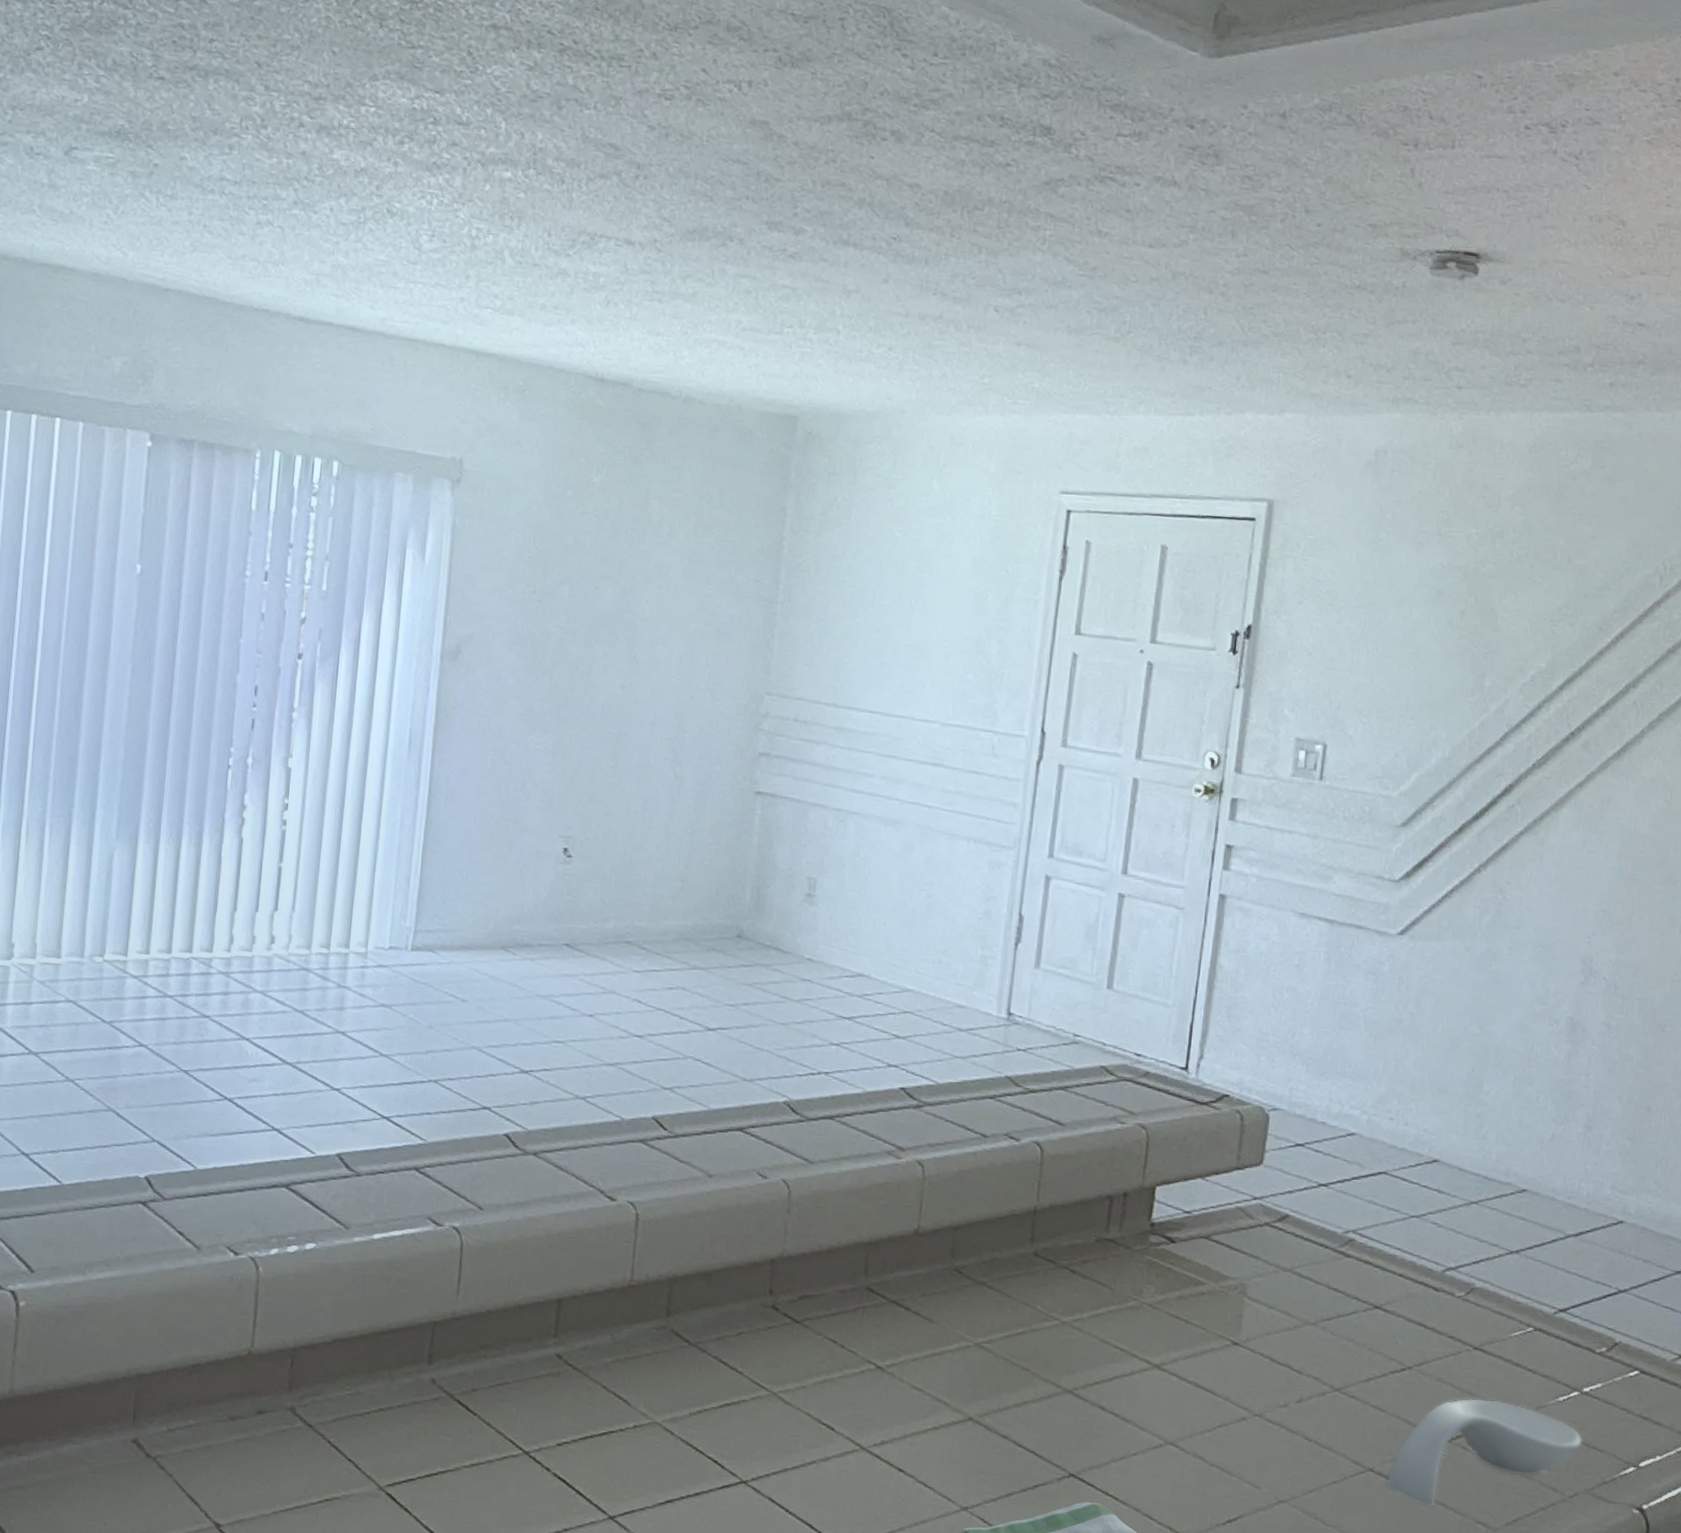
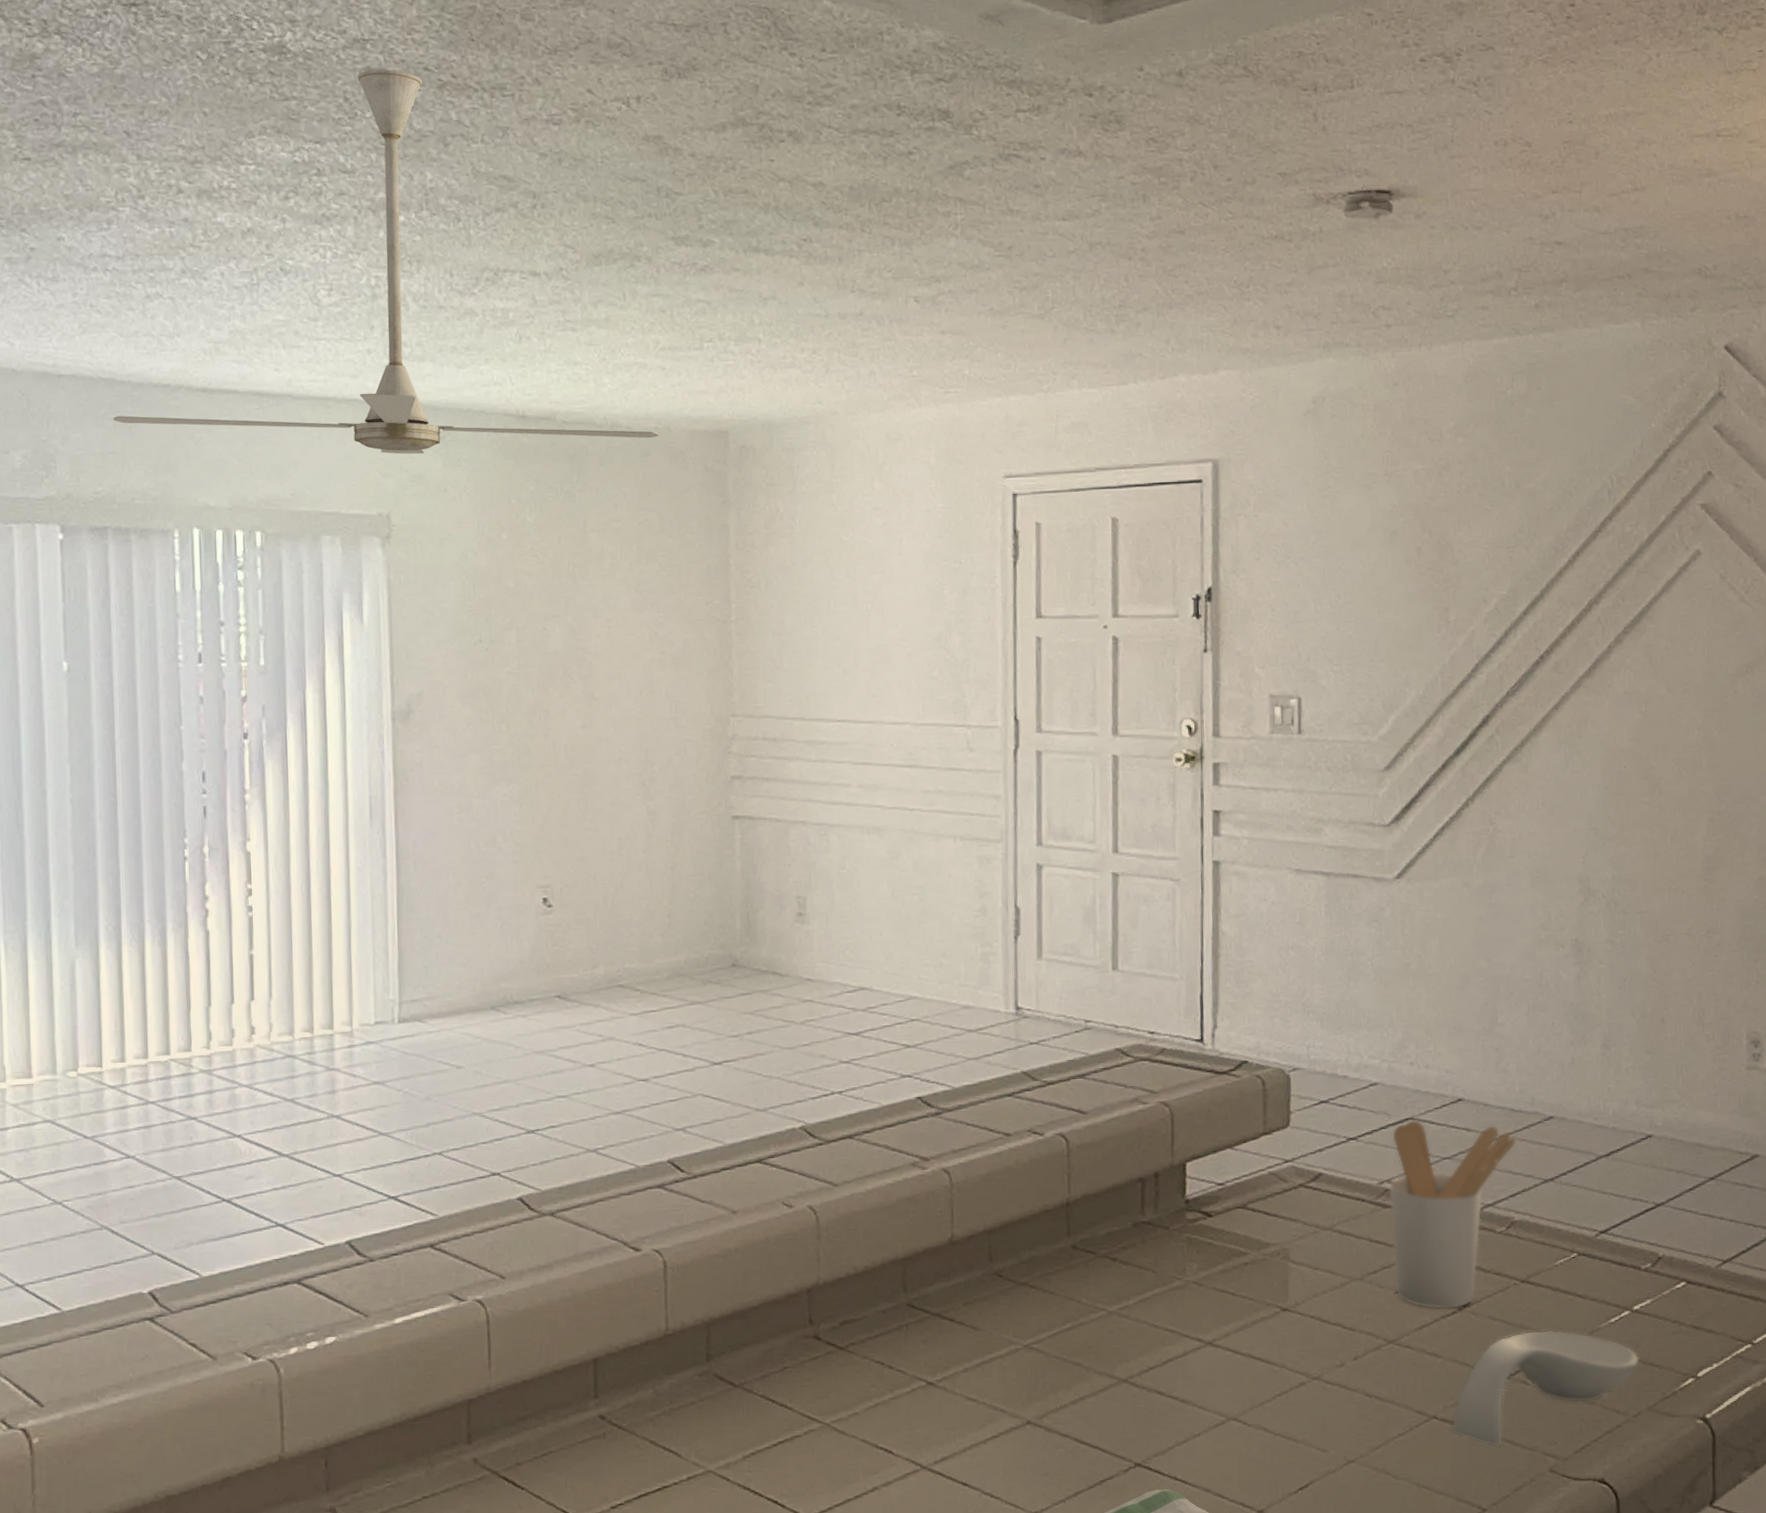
ceiling fan: none [212,27,730,415] -> present [113,69,659,454]
utensil holder: none [1347,1174,1488,1366] -> present [1389,1119,1518,1310]

